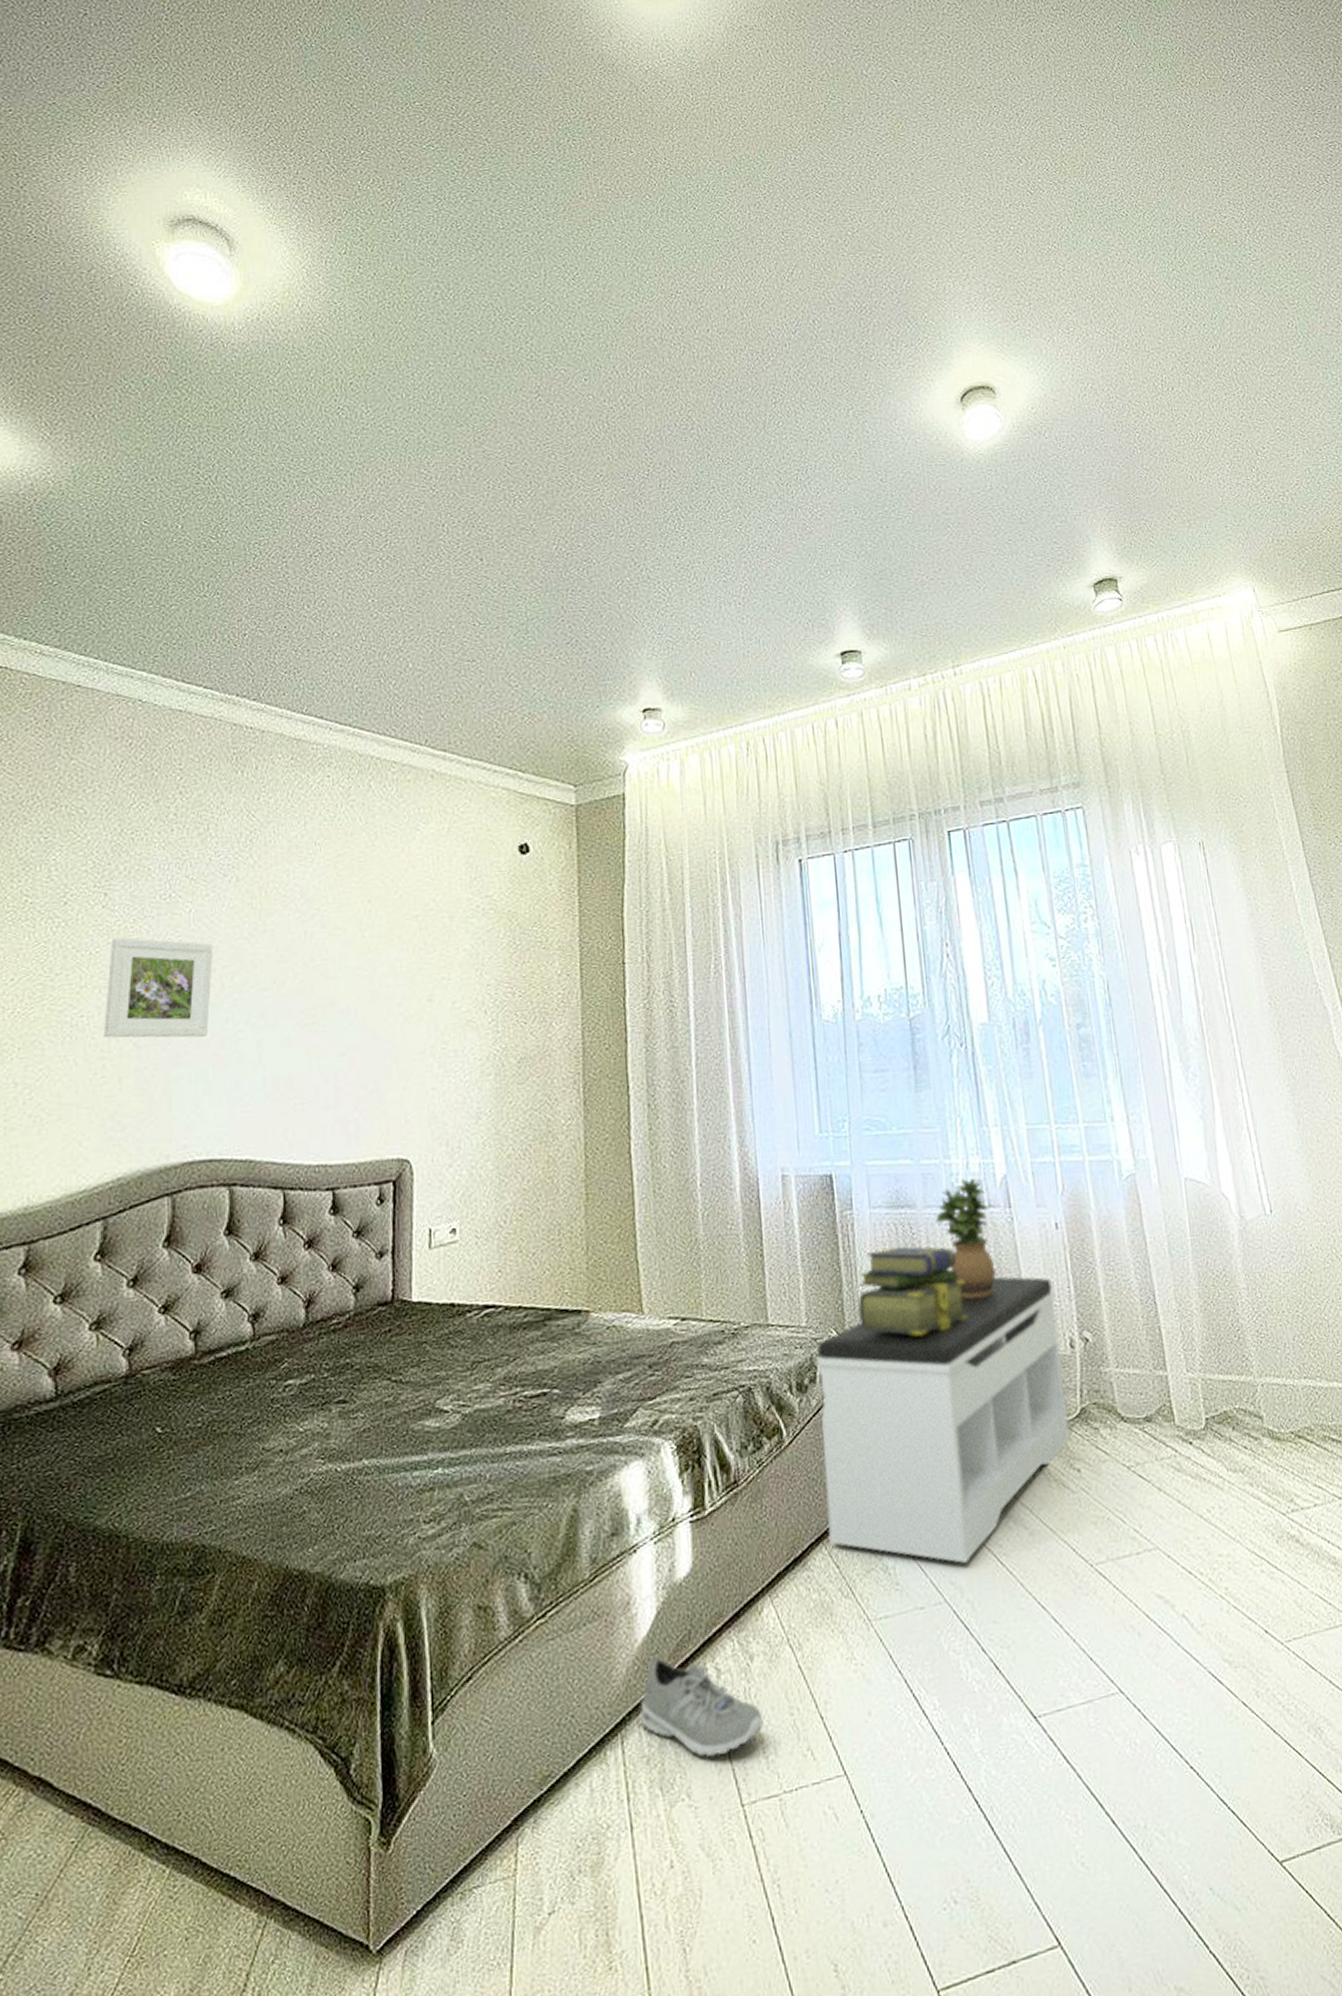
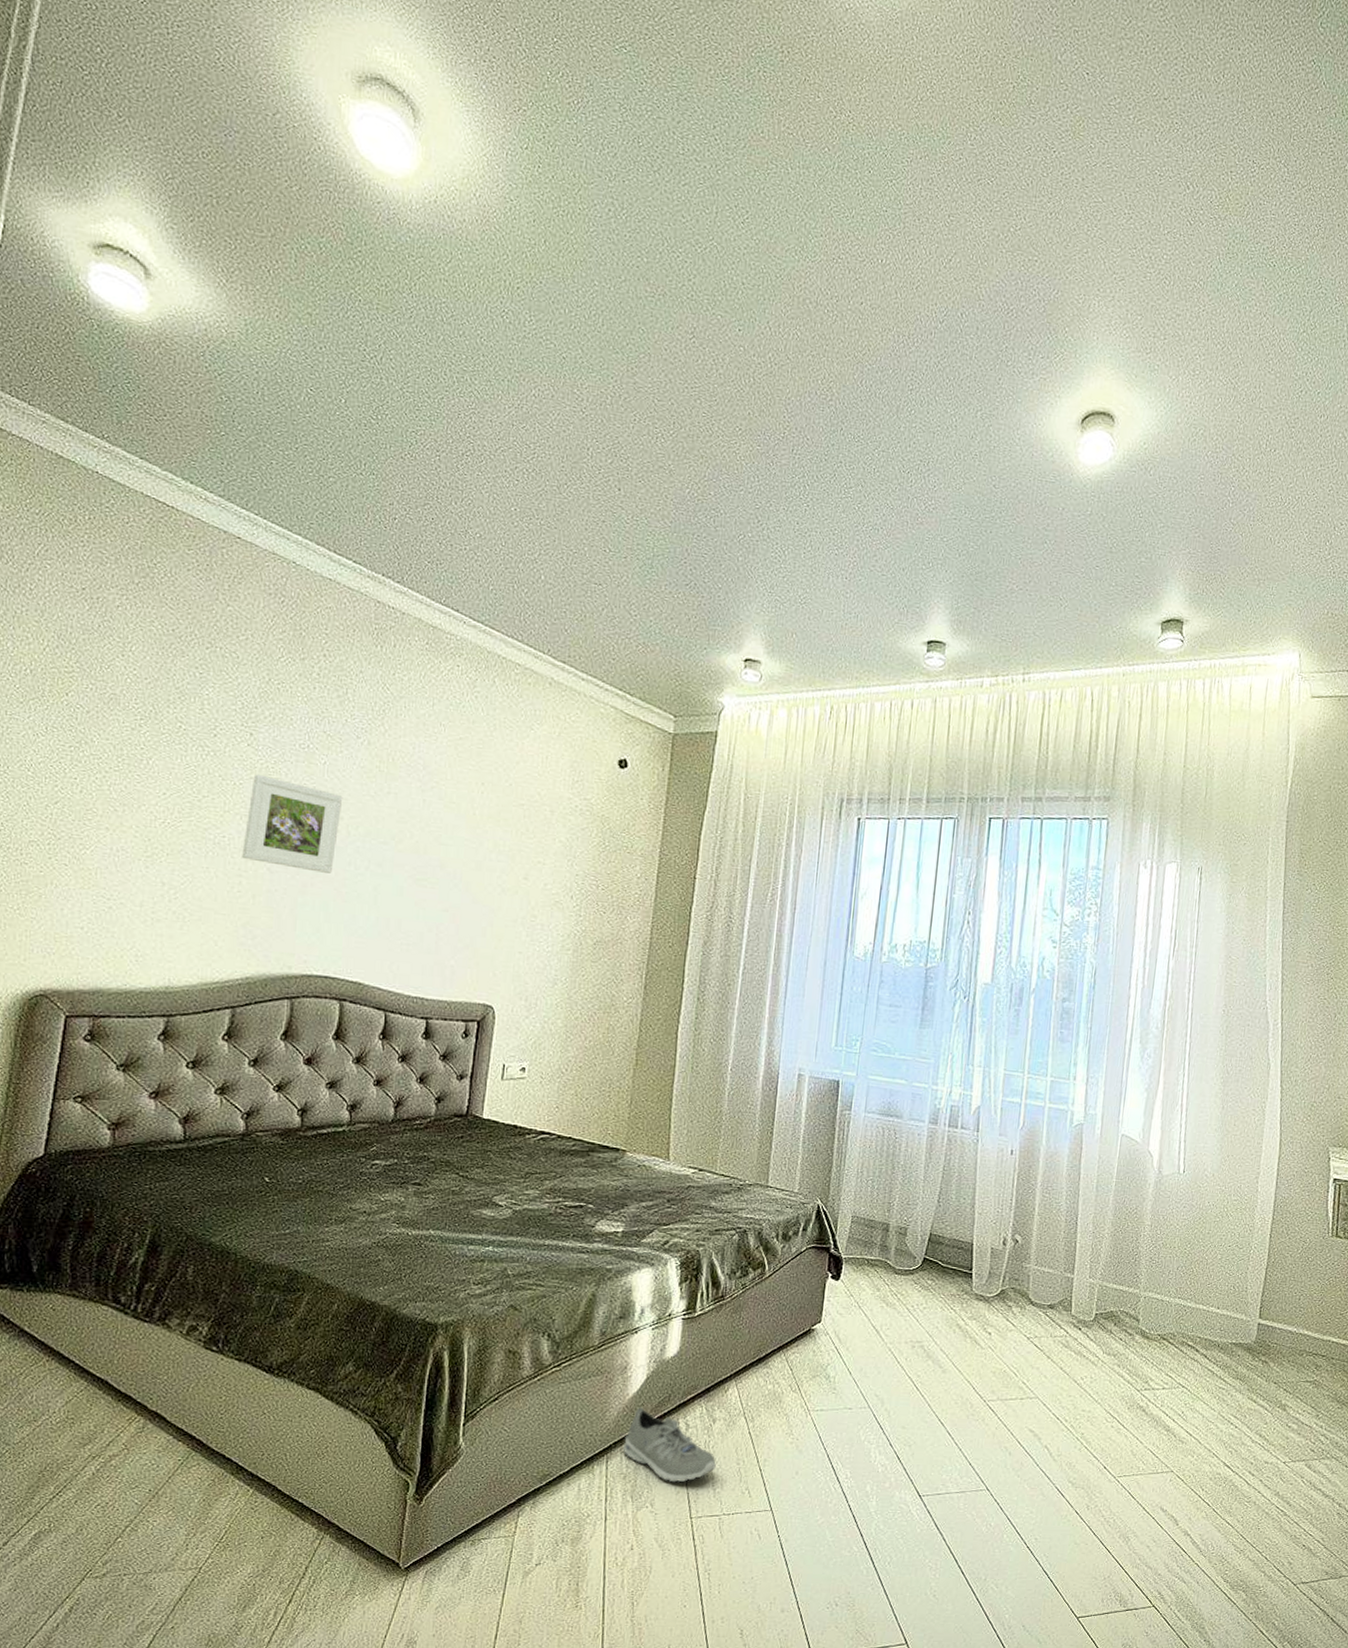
bench: present [817,1276,1071,1563] -> none [787,1182,999,1383]
stack of books: present [857,1246,967,1336] -> none [840,1145,931,1215]
potted plant: present [935,1178,996,1298] -> none [915,1103,962,1196]

